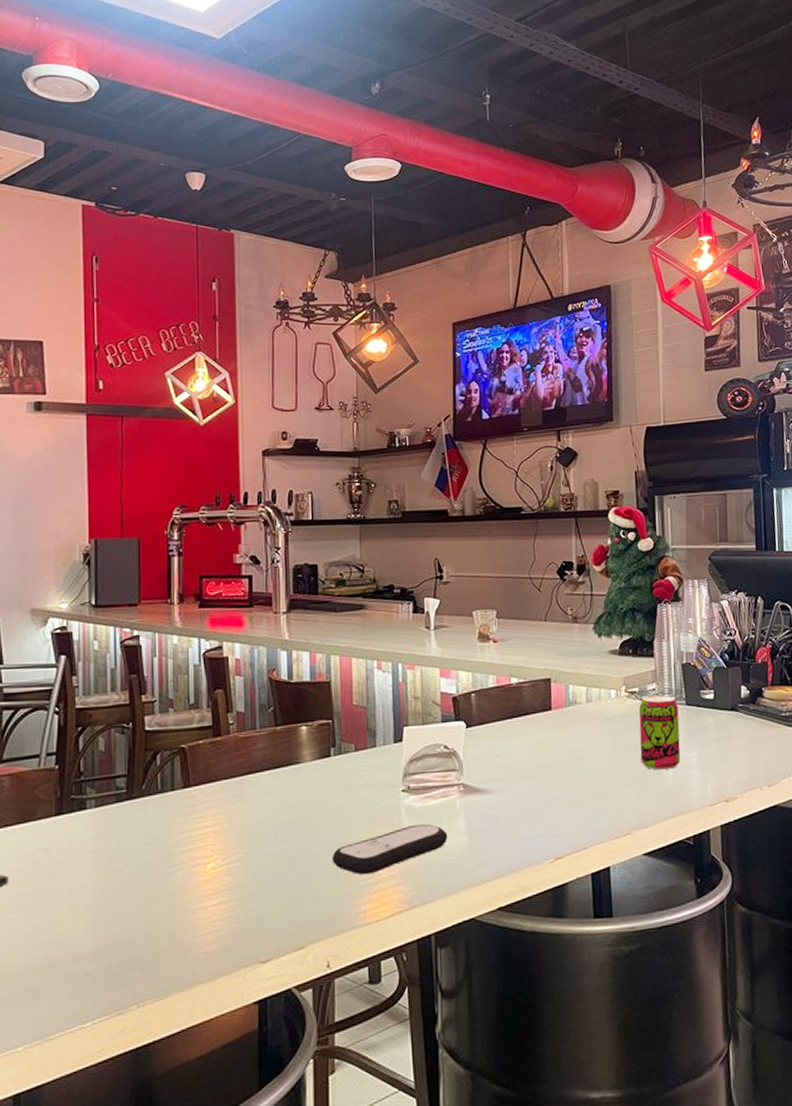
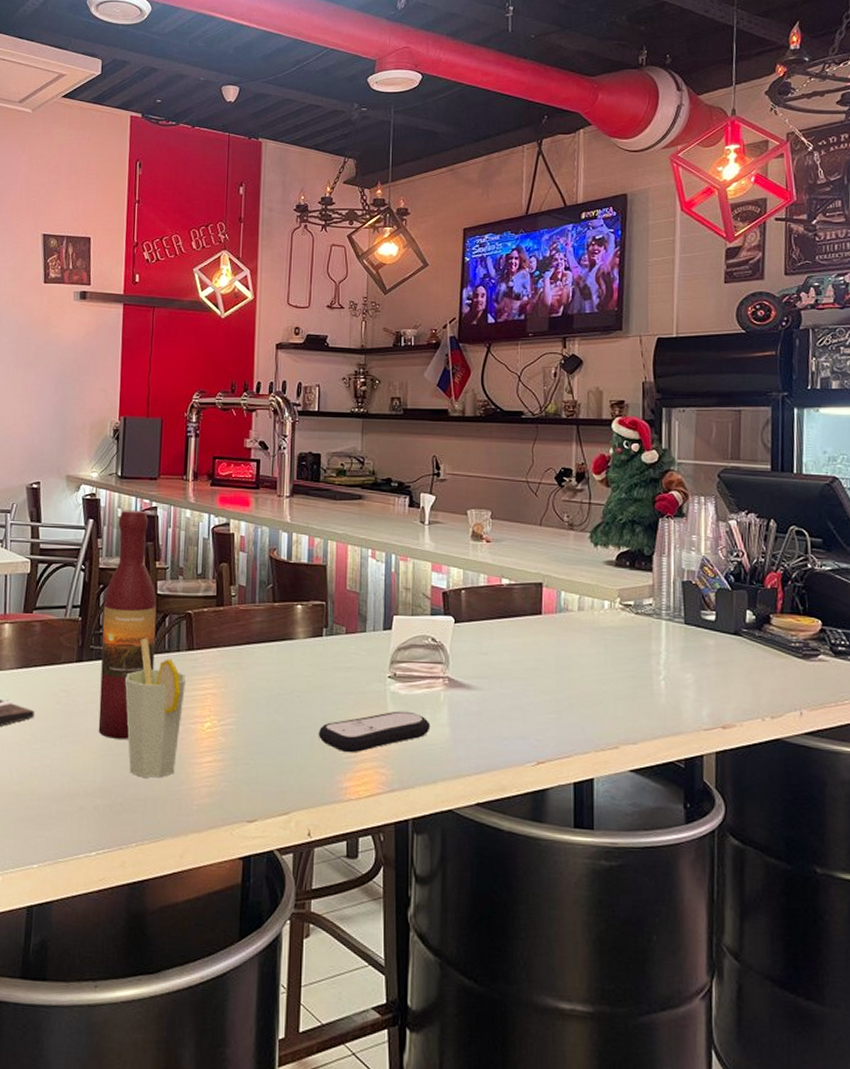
wine bottle: none [83,640,148,895] -> present [98,510,157,739]
cup: none [114,780,183,932] -> present [125,638,186,778]
beverage can: present [639,695,681,770] -> none [632,610,676,688]

